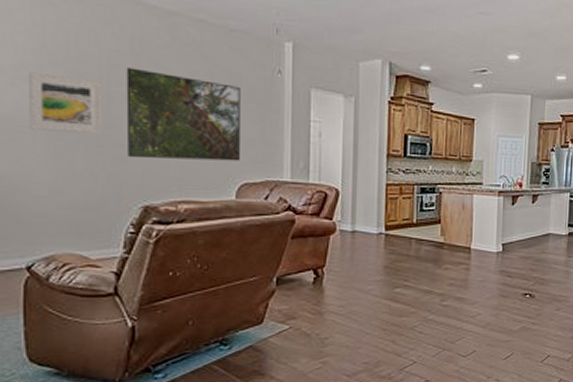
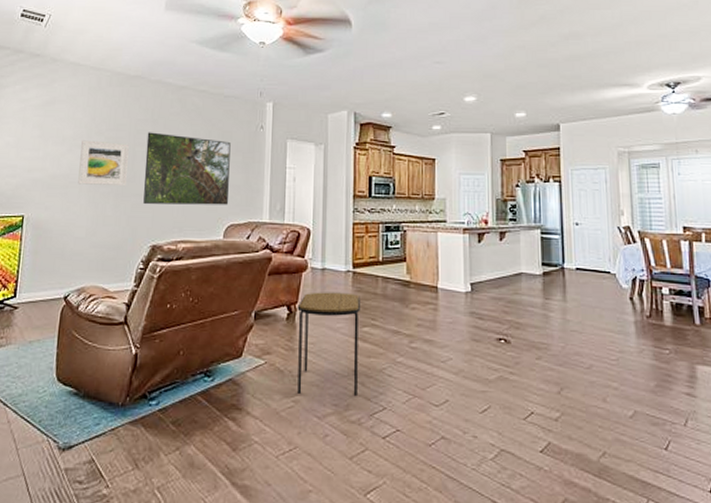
side table: none [325,255,393,355] -> present [297,292,360,395]

